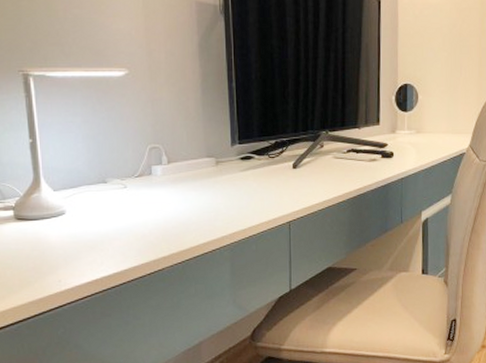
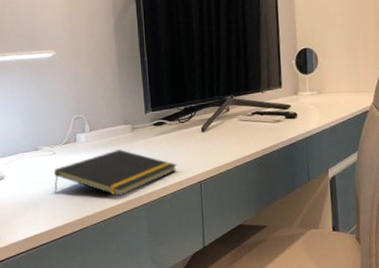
notepad: none [124,185,265,236] -> present [54,149,177,197]

